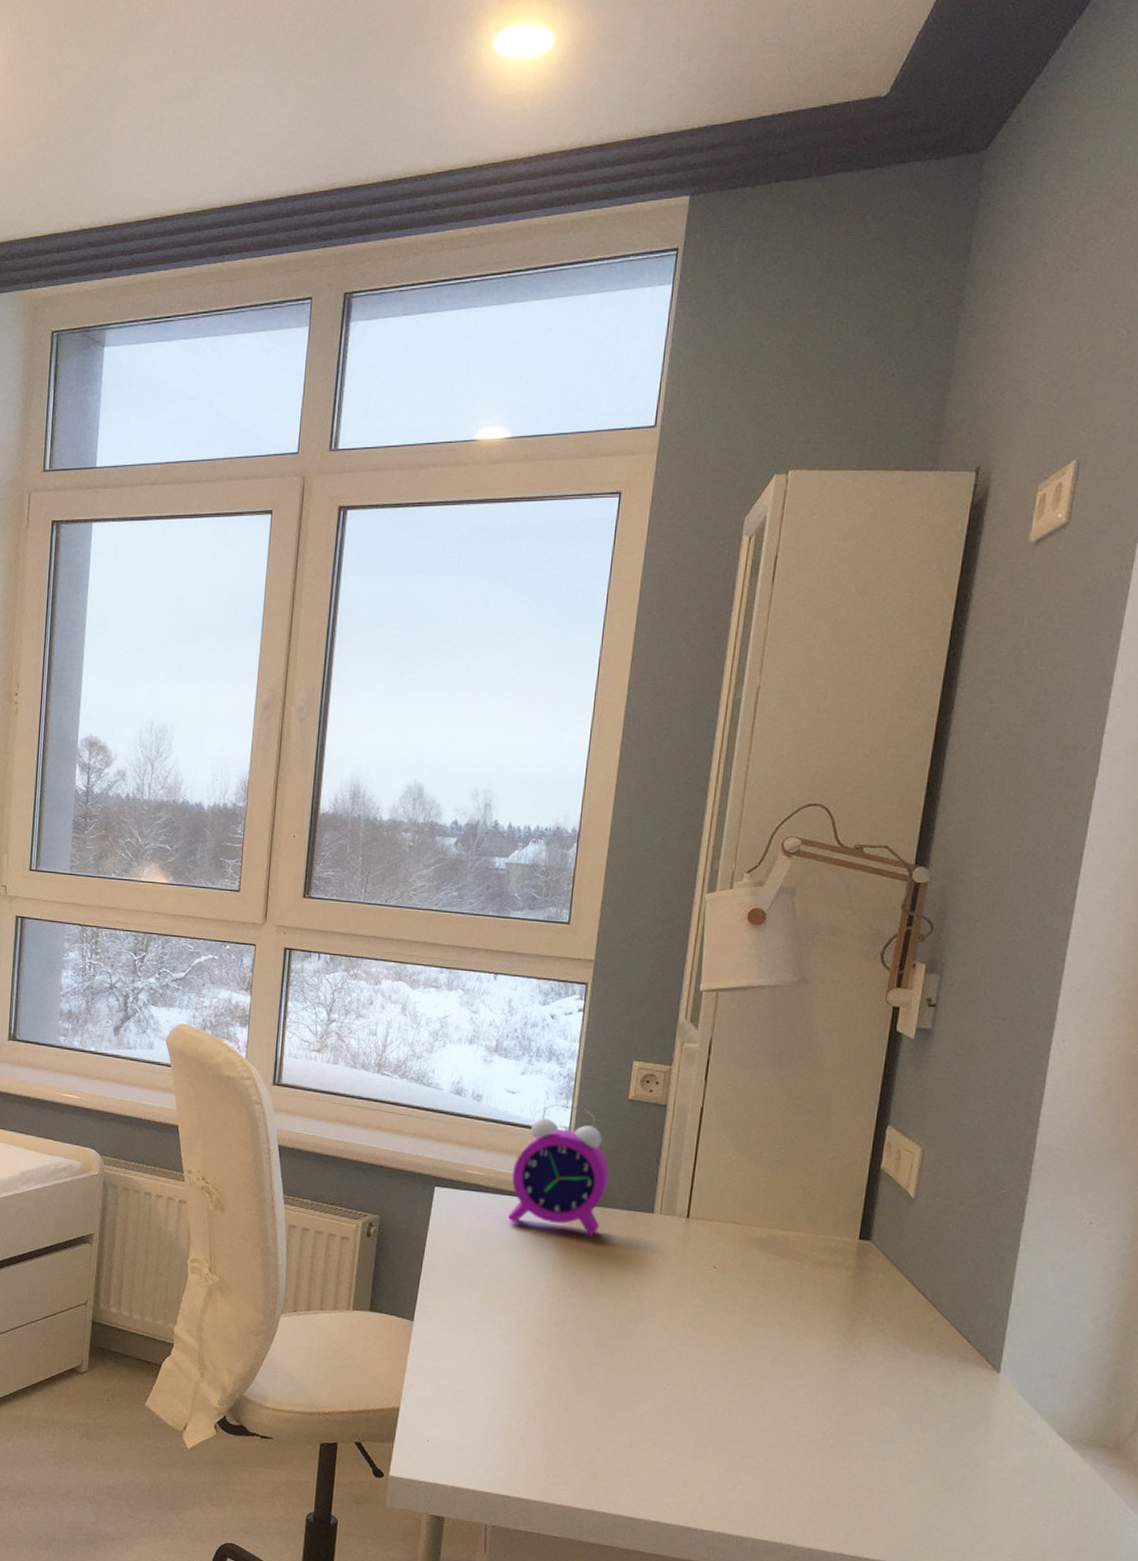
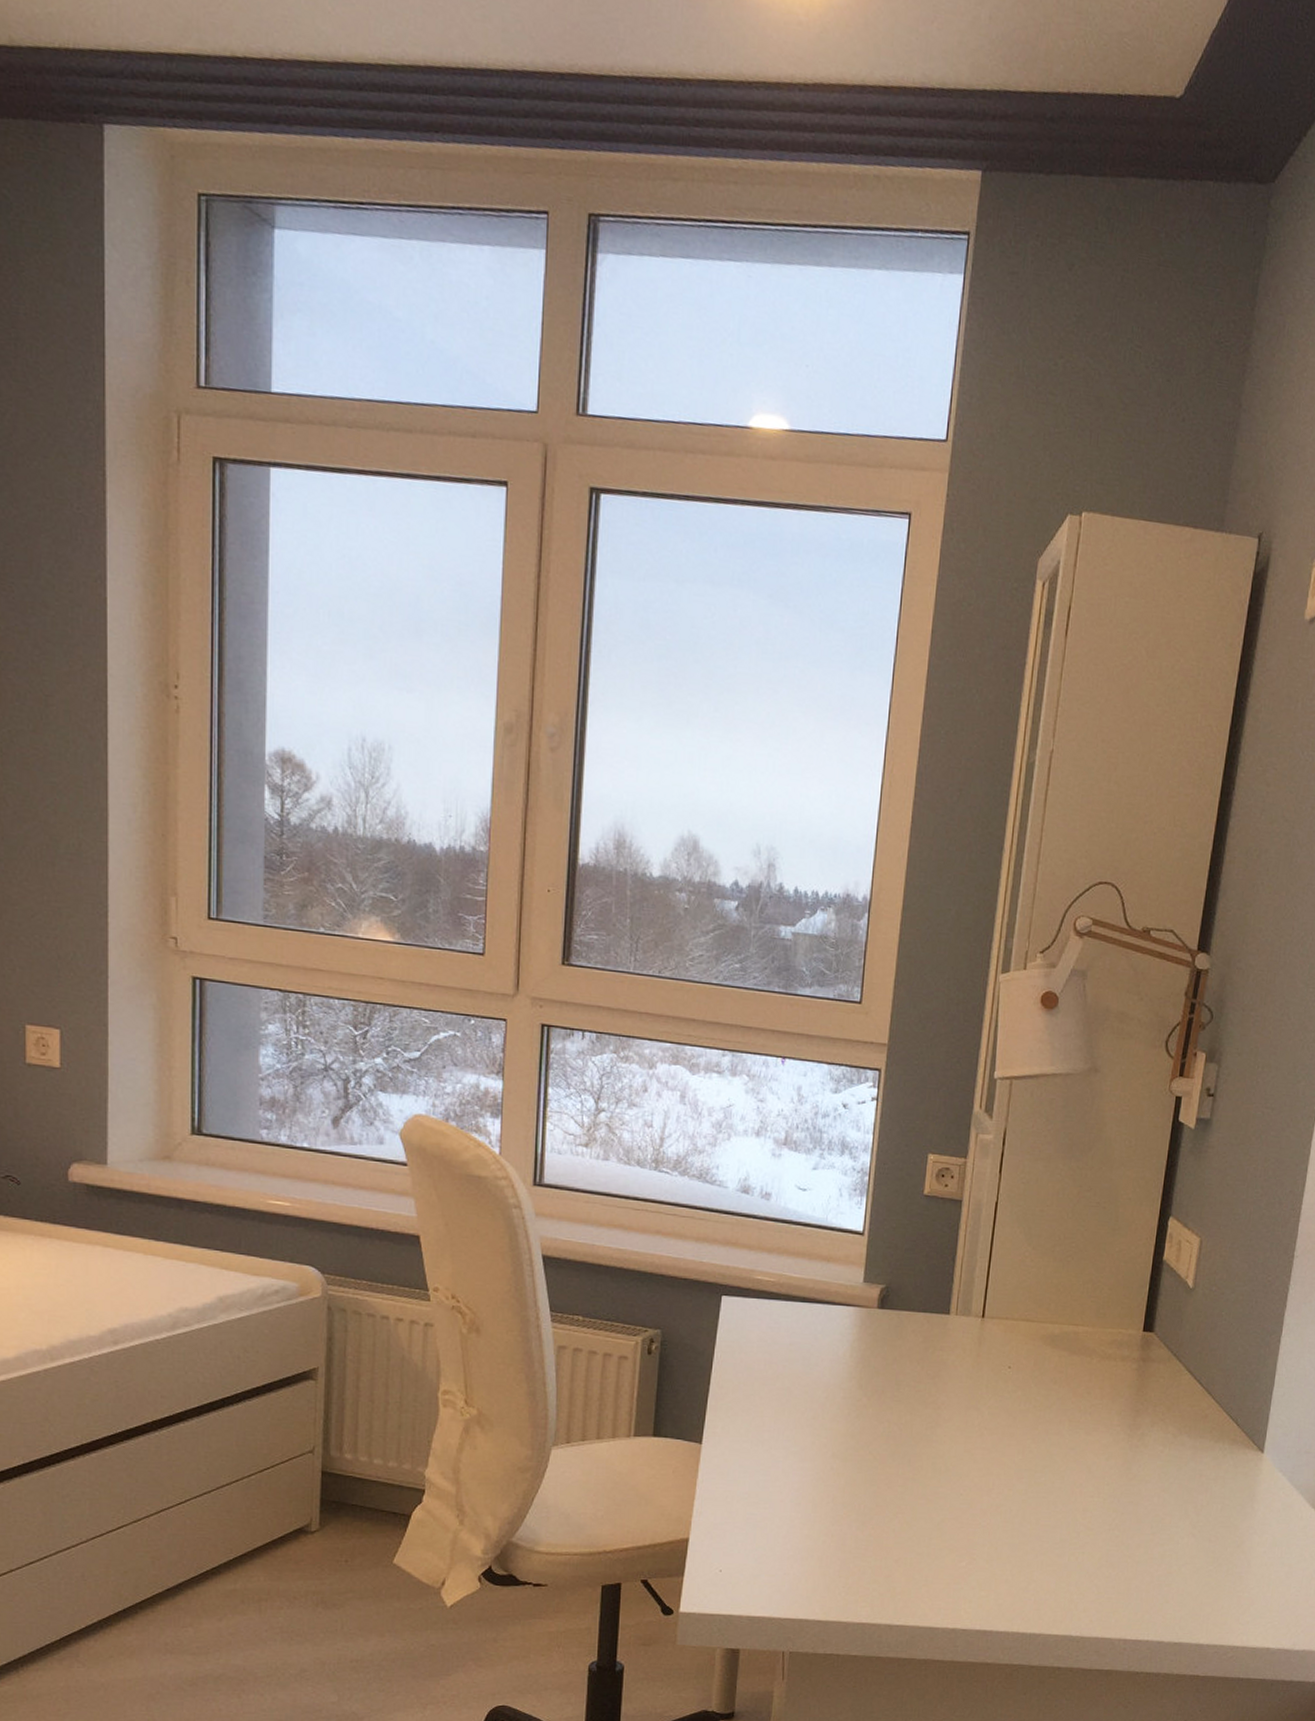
alarm clock: present [507,1104,610,1235] -> none [800,1201,905,1340]

